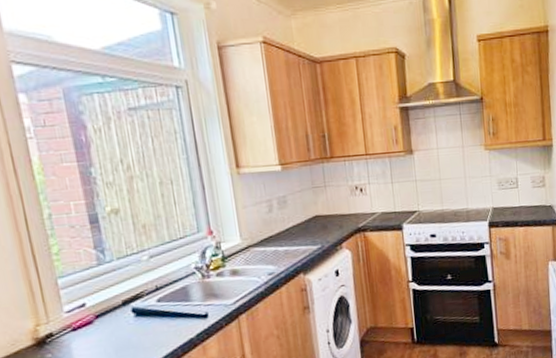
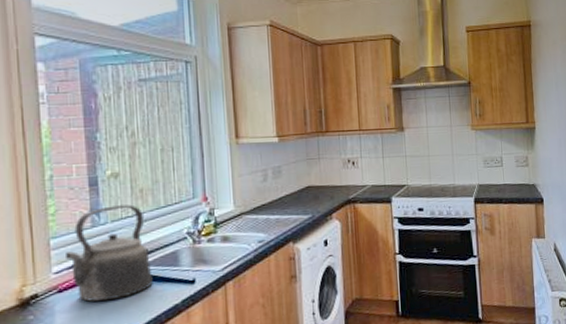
kettle: none [74,241,166,339] -> present [64,204,153,302]

